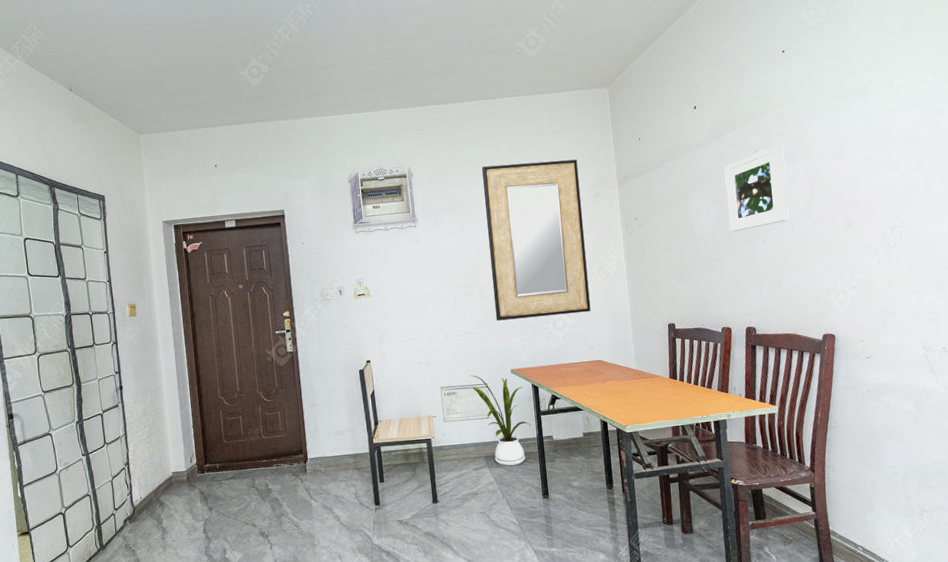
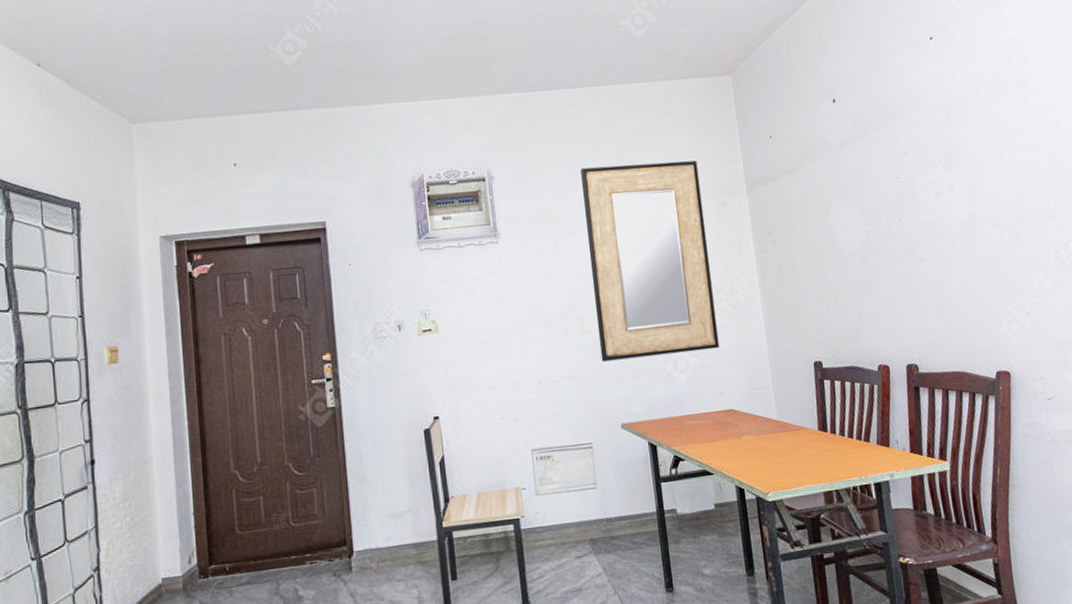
house plant: present [470,375,531,466] -> none [570,432,649,551]
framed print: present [724,145,789,232] -> none [871,145,949,249]

